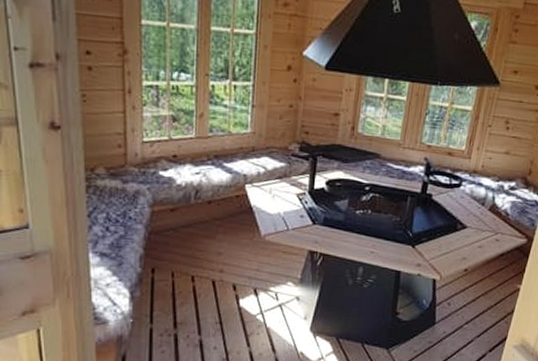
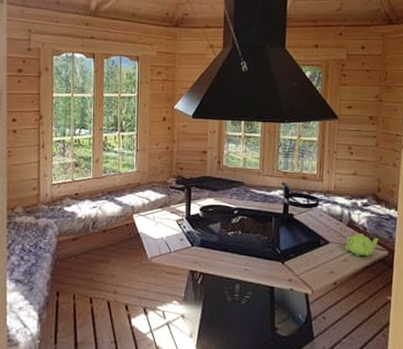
teapot: none [483,219,520,244] -> present [345,234,379,257]

